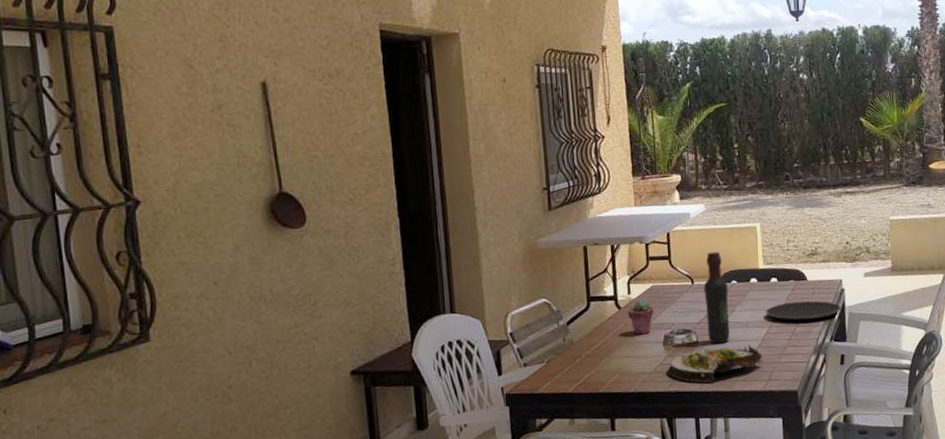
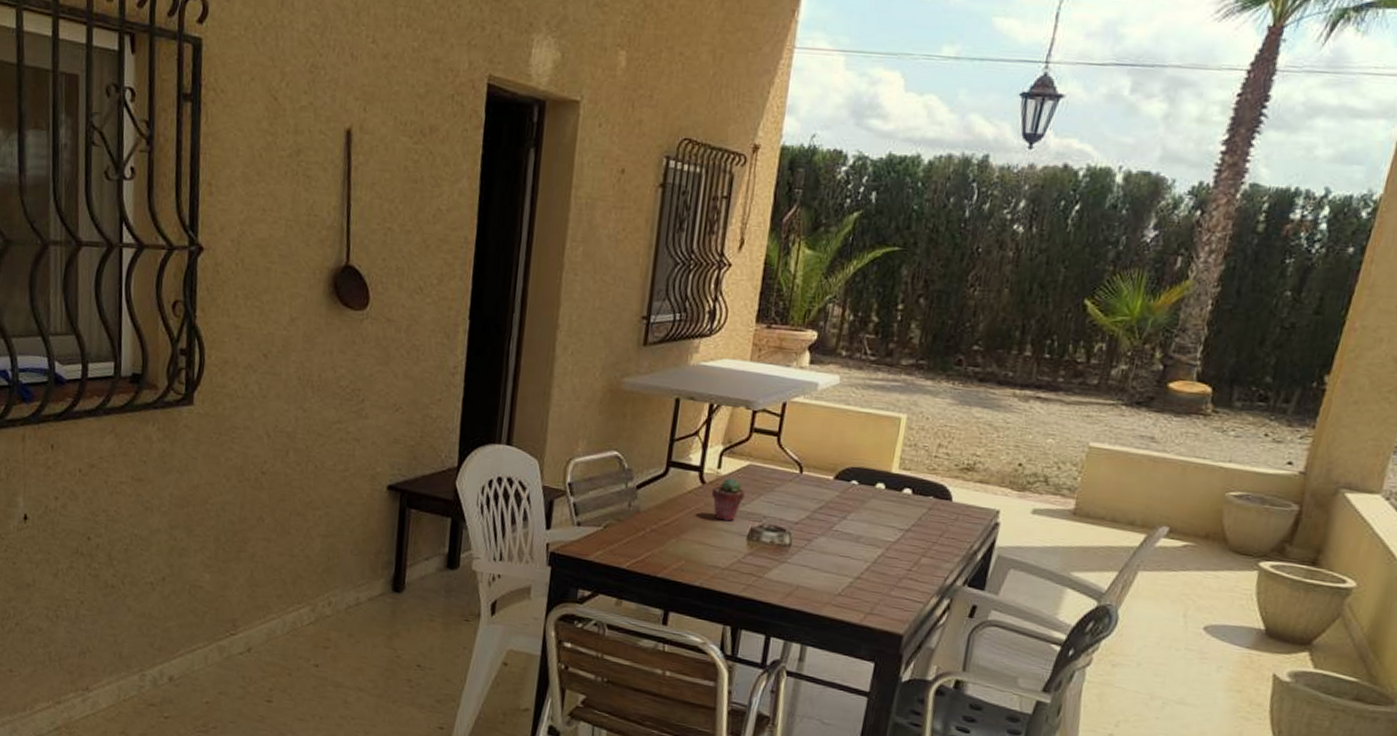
salad plate: present [667,345,764,384] -> none [744,554,869,599]
wine bottle: present [703,251,730,344] -> none [804,438,846,555]
plate: present [766,300,841,321] -> none [886,523,989,554]

